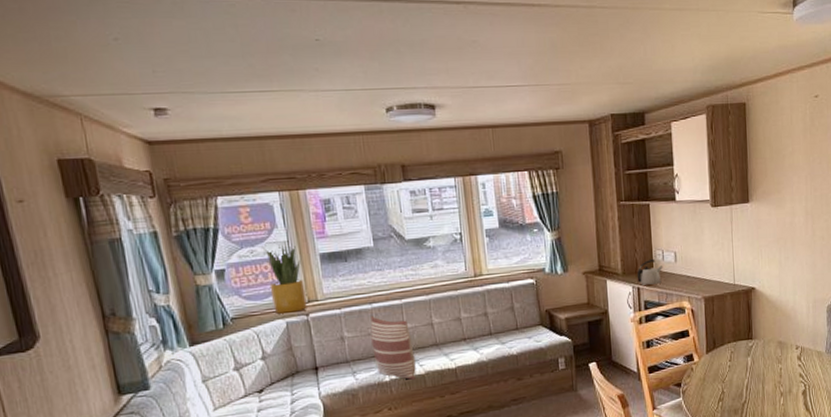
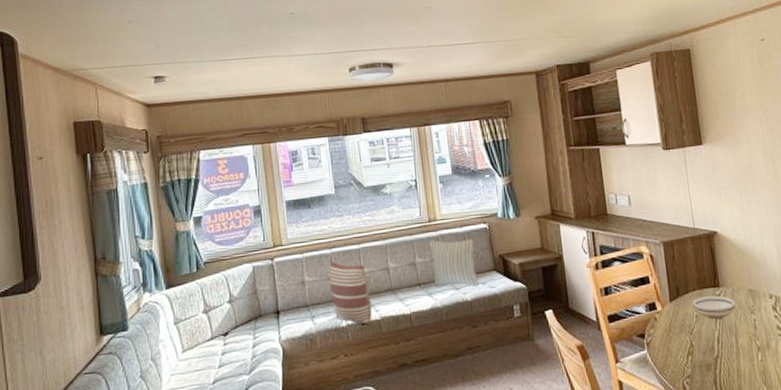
planter: present [262,241,307,314] -> none [235,189,272,258]
pillow: none [475,294,526,342] -> present [429,239,480,287]
kettle: present [637,258,663,286] -> none [590,202,618,231]
bowl: none [727,347,765,369] -> present [693,295,736,319]

